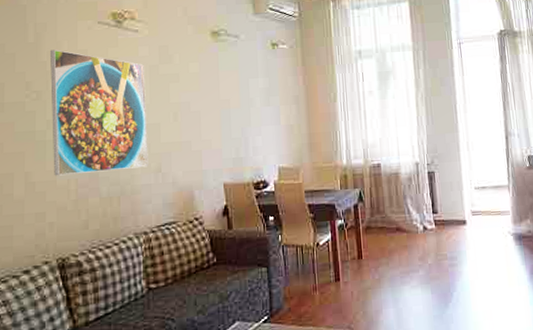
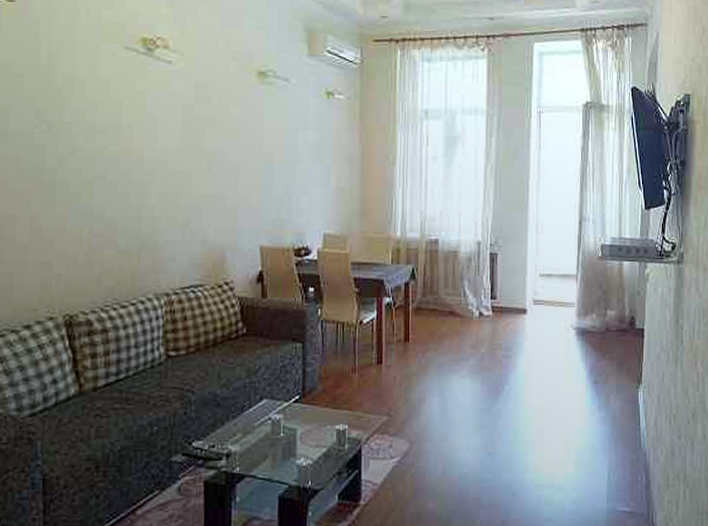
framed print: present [50,49,148,176] -> none [64,74,177,222]

